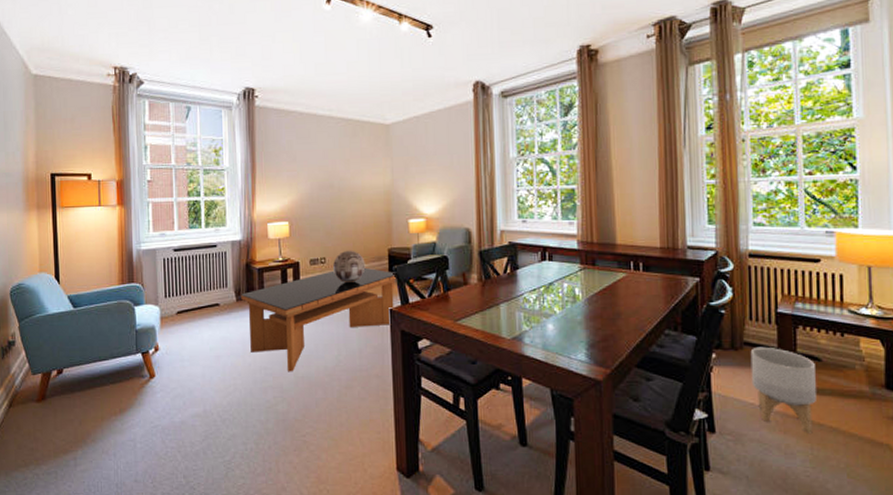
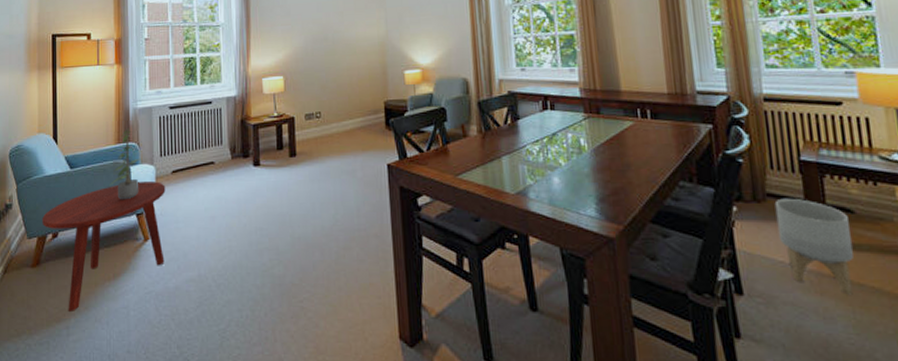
side table: none [46,320,171,444] -> present [42,180,166,311]
potted plant: none [113,268,146,339] -> present [108,127,141,200]
coffee table: present [241,267,397,372] -> none [236,121,394,233]
decorative sphere: present [332,250,366,284] -> none [328,103,362,139]

